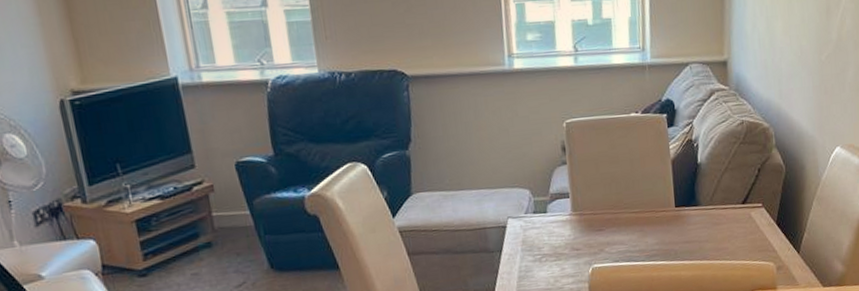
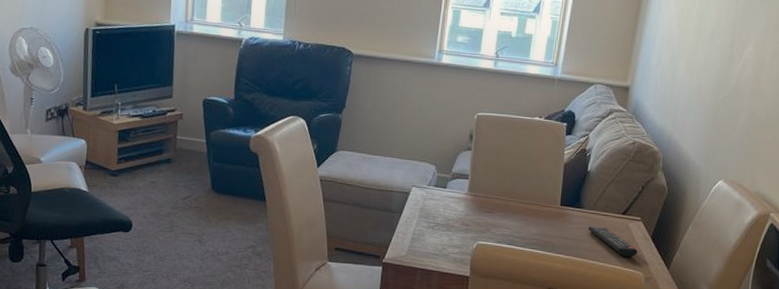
remote control: none [708,222,765,250] -> present [587,226,638,257]

